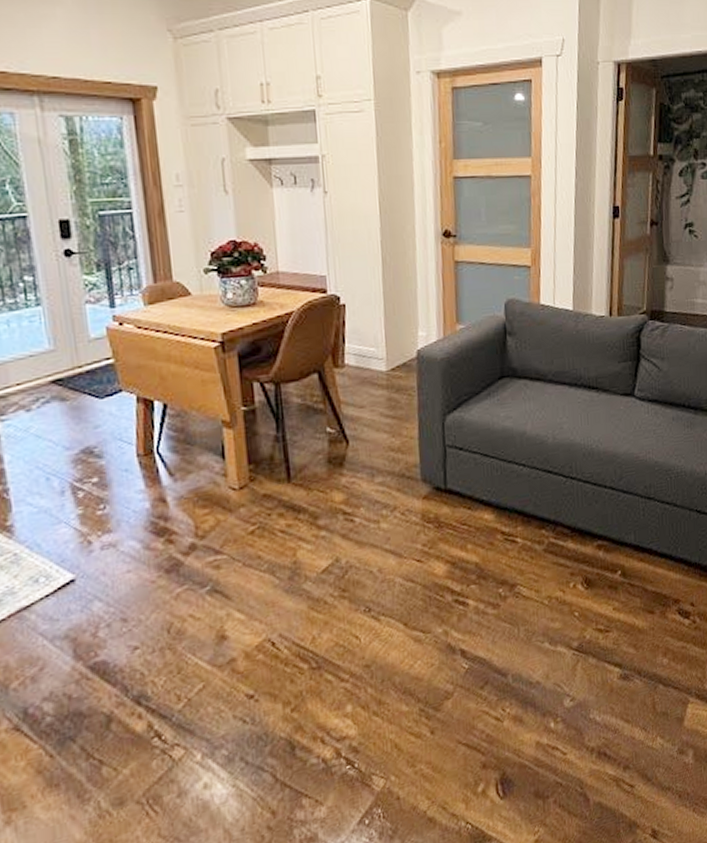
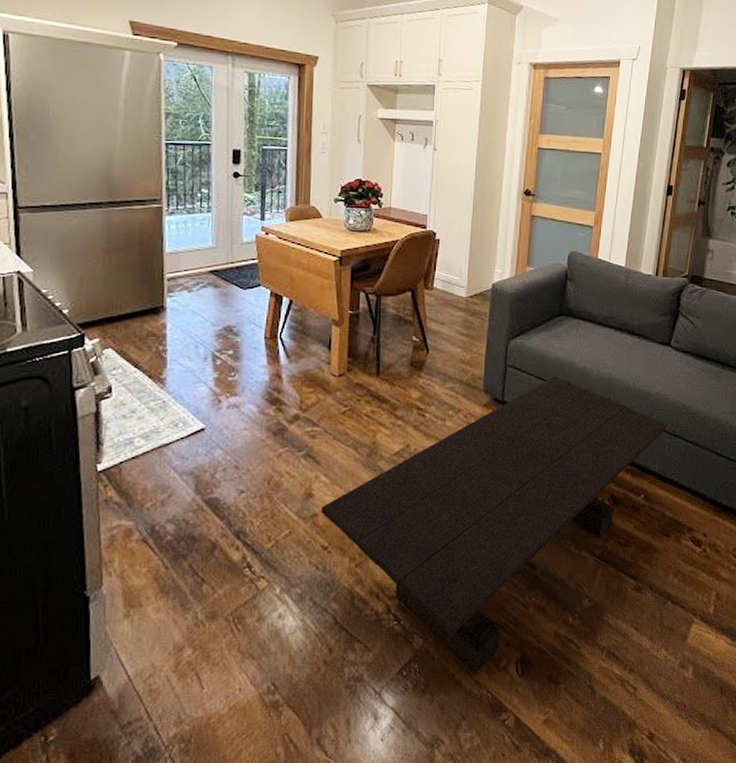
coffee table: none [240,449,640,807] -> present [321,375,668,675]

